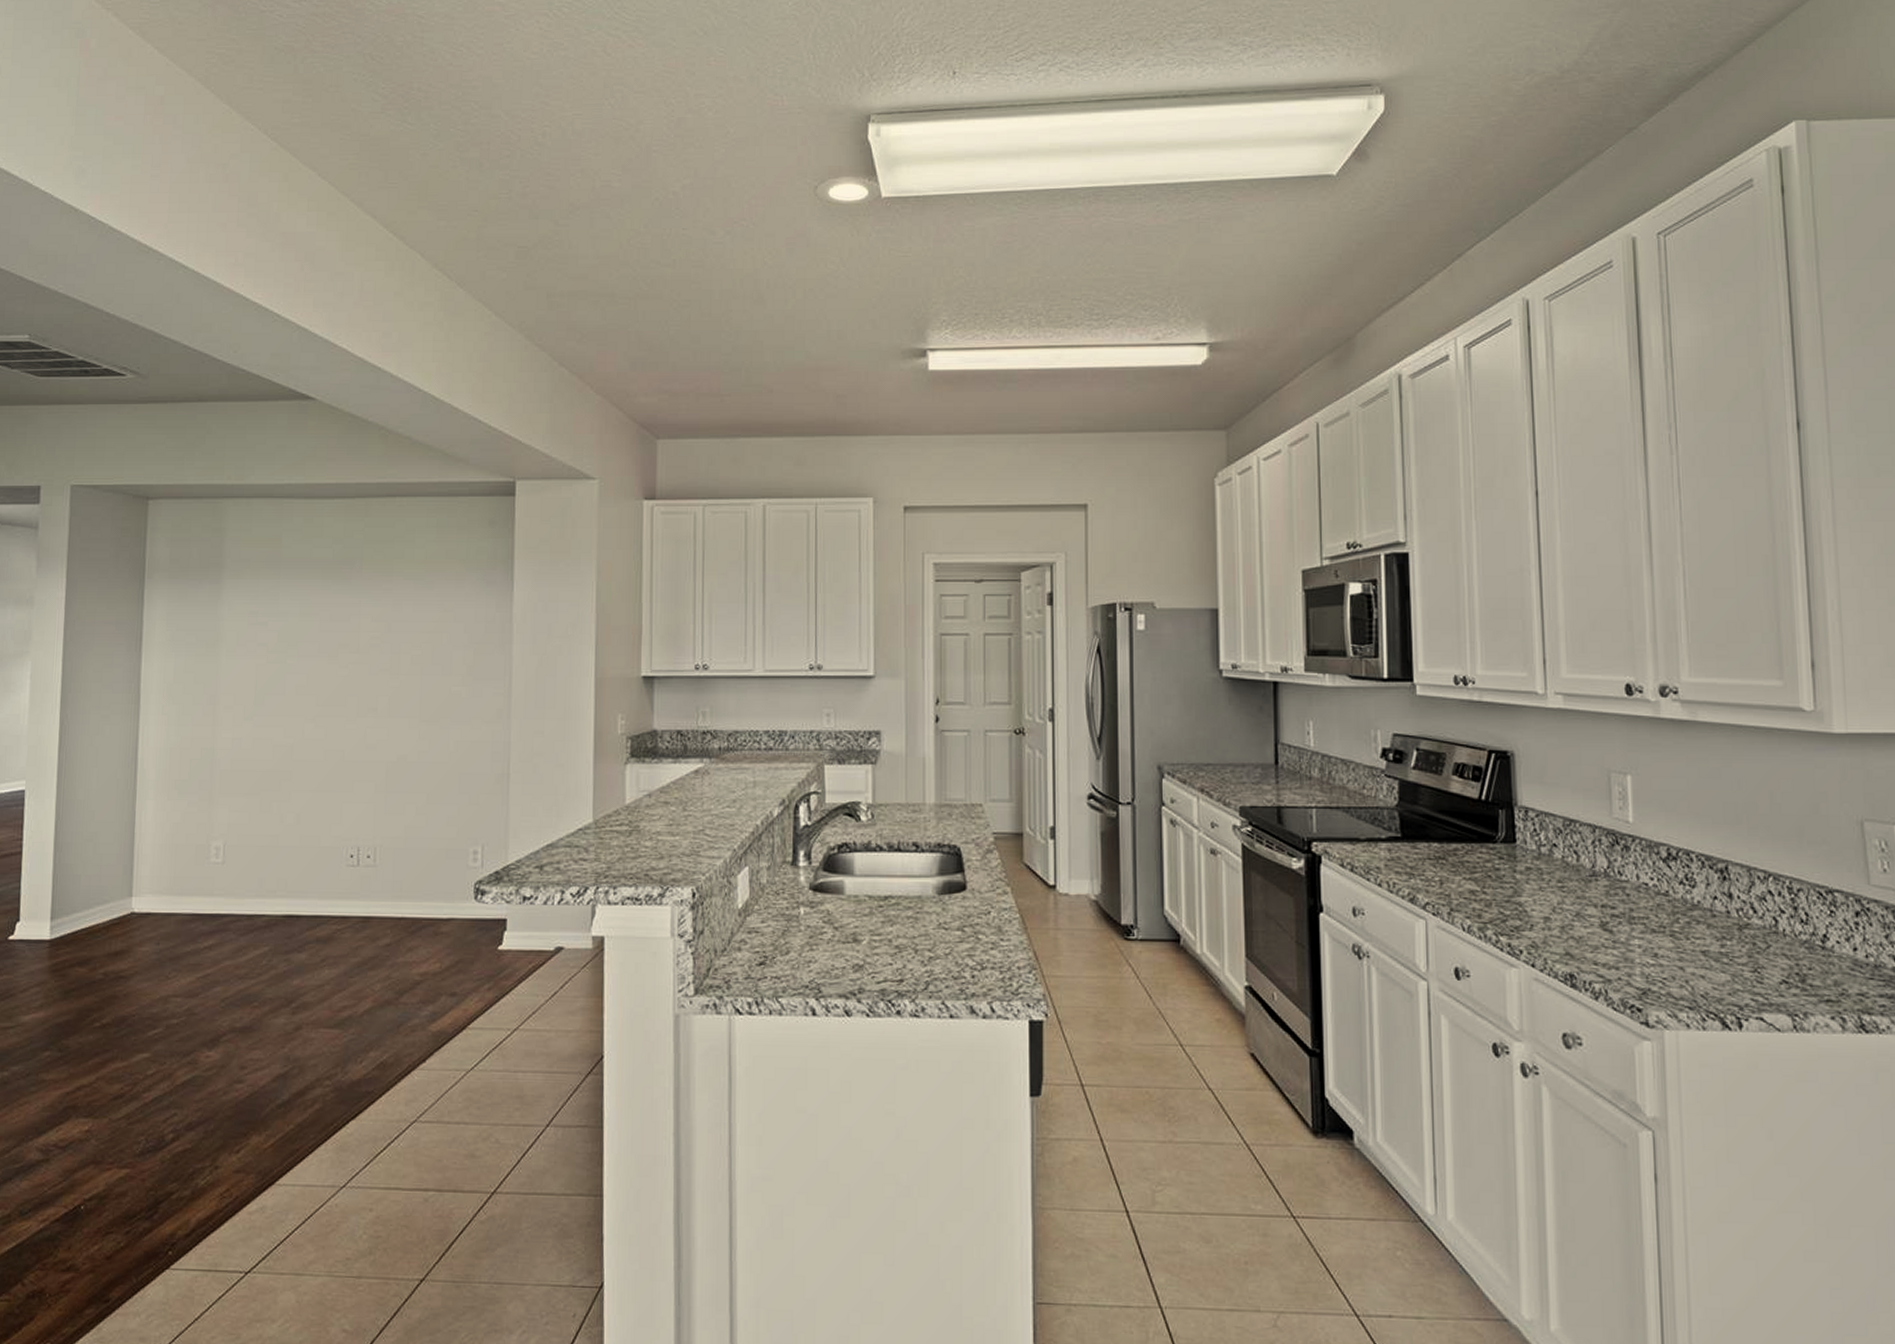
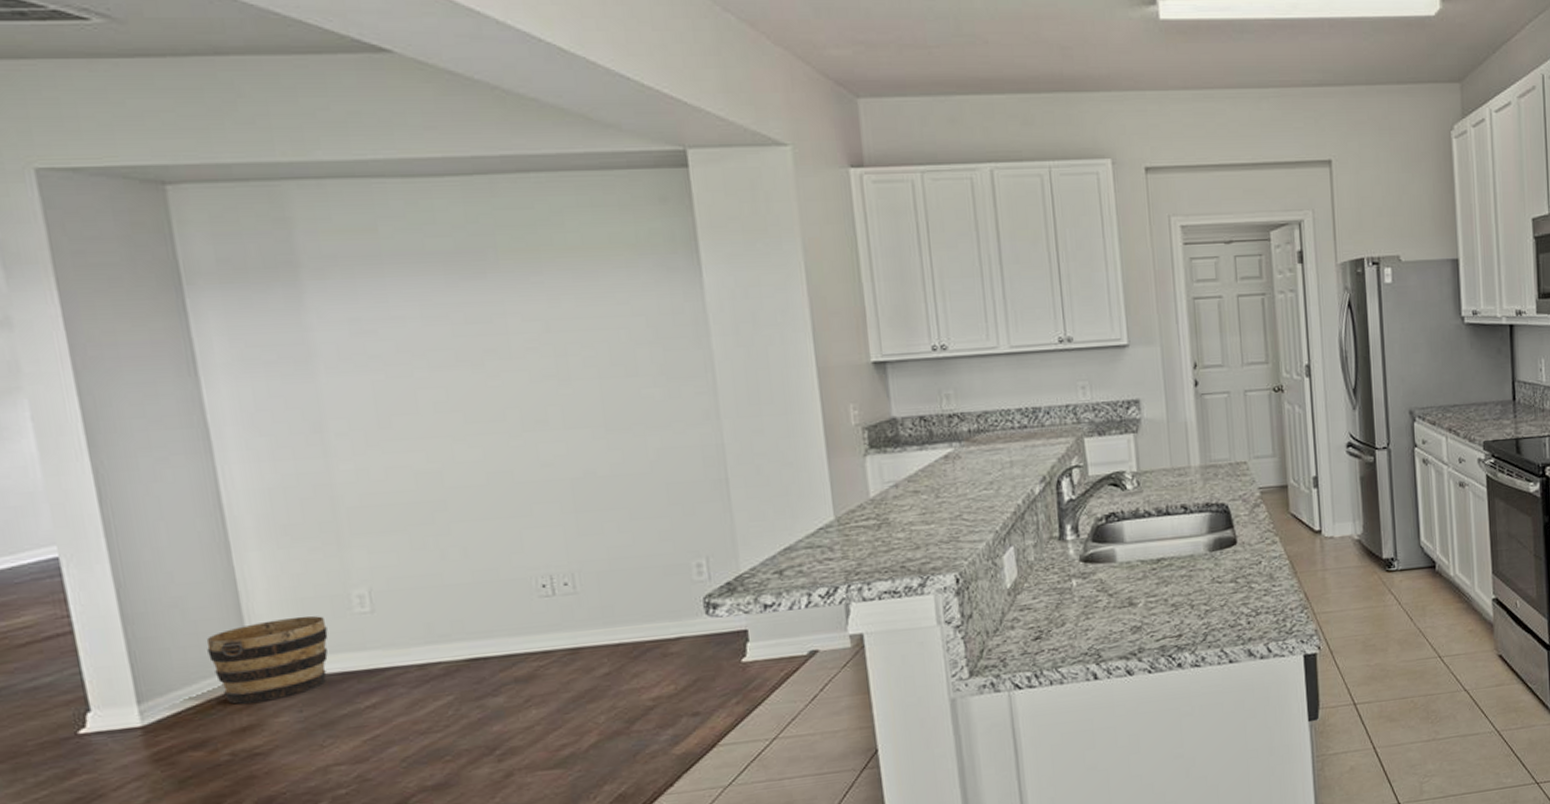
bucket: none [105,860,189,931] -> present [206,615,329,705]

